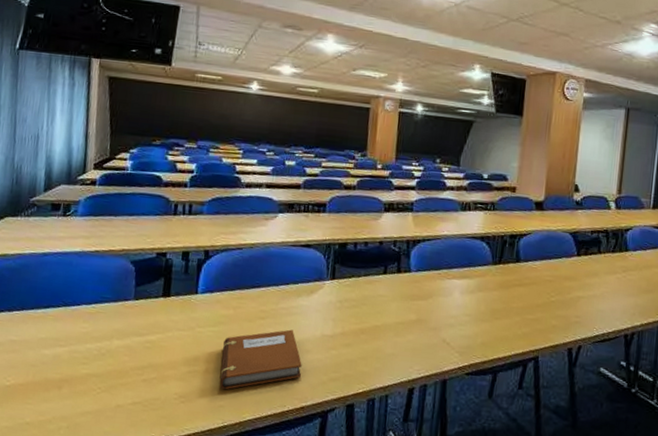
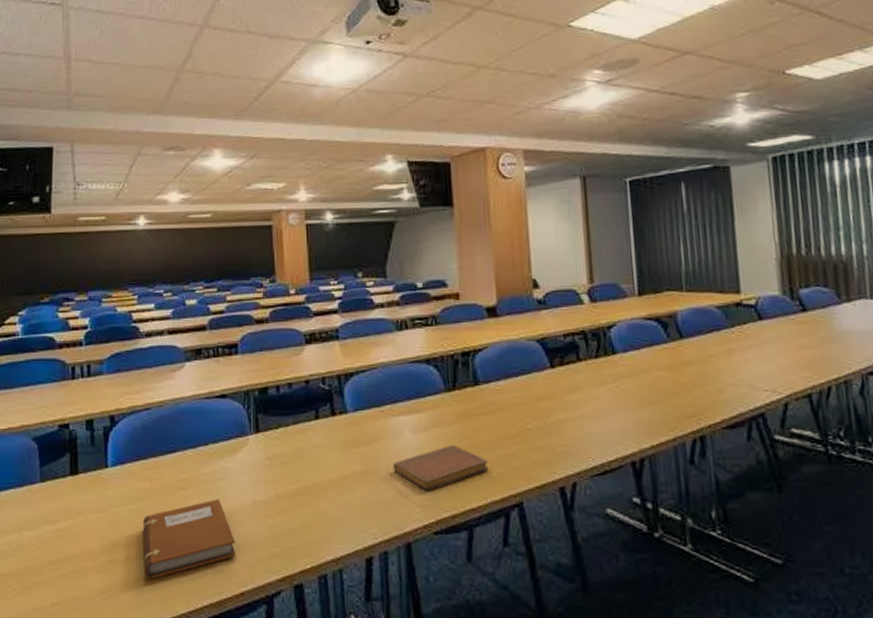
notebook: none [441,306,517,341] -> present [393,444,489,491]

